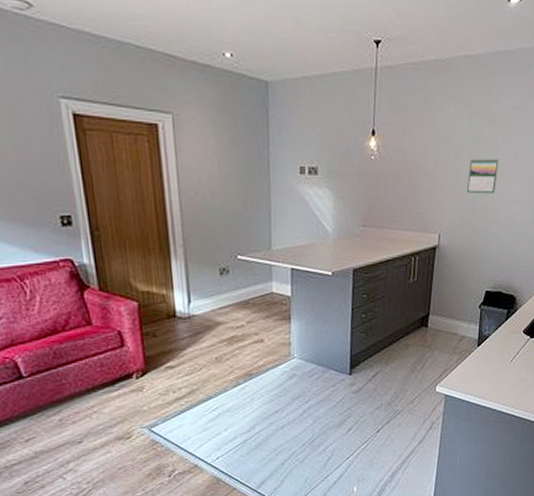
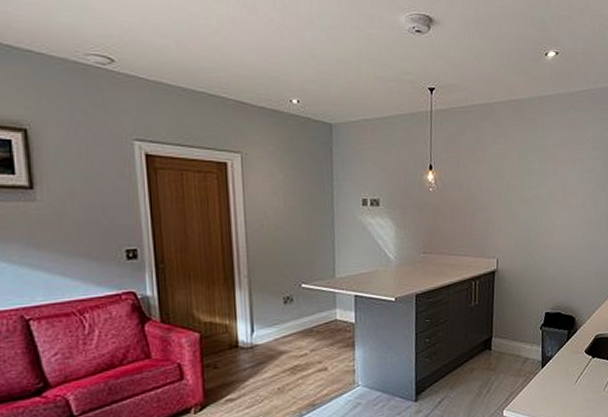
calendar: present [466,158,499,194] -> none [520,188,549,221]

